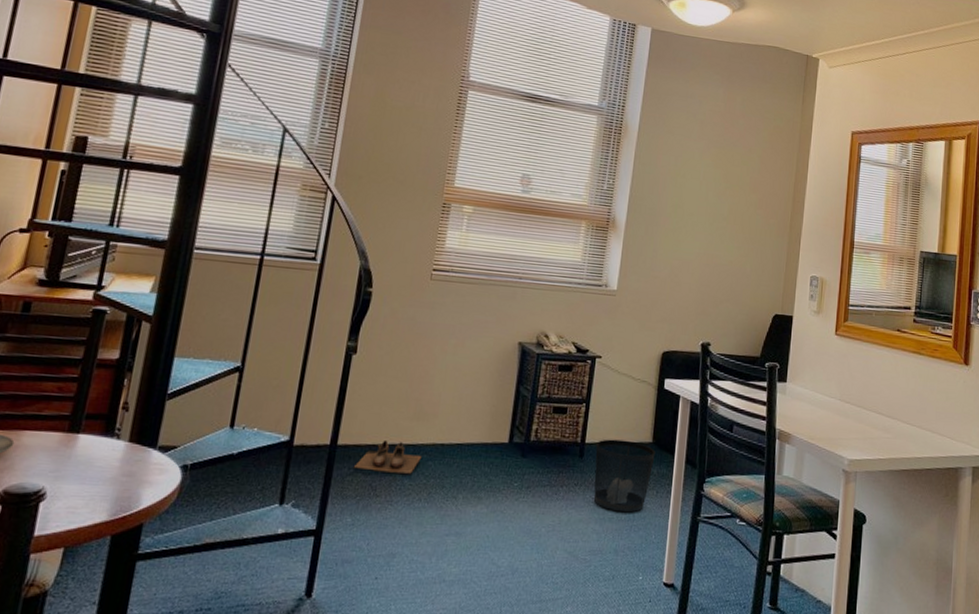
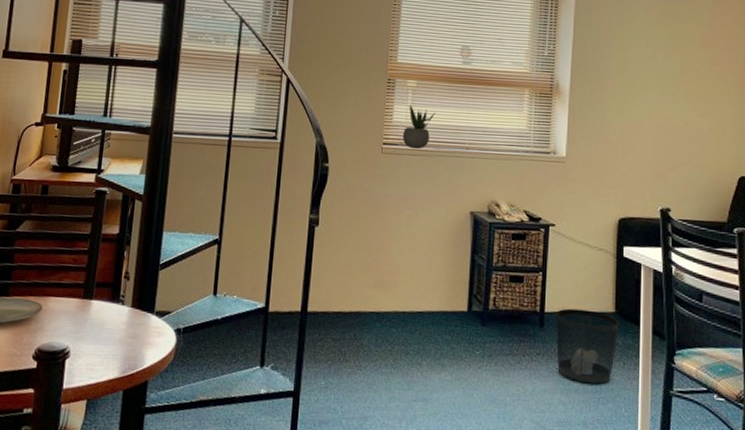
shoe: present [353,439,422,475] -> none [323,307,385,342]
potted plant: none [453,230,491,277] -> present [402,104,436,150]

